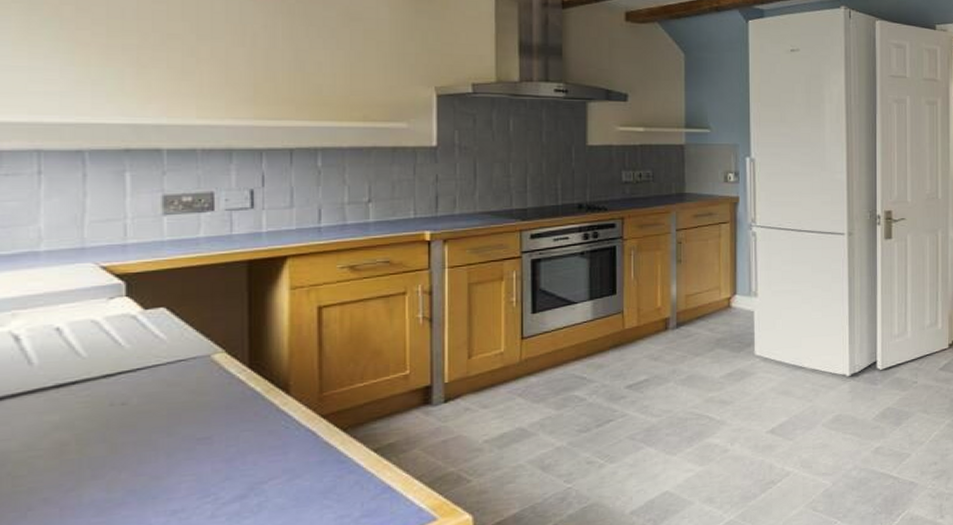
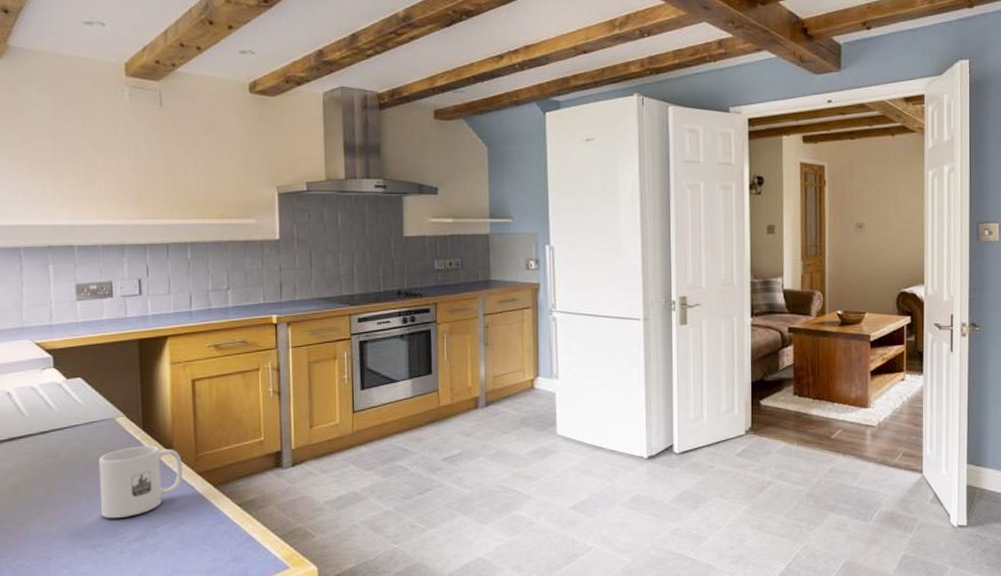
mug: none [185,386,301,477] -> present [98,445,183,519]

